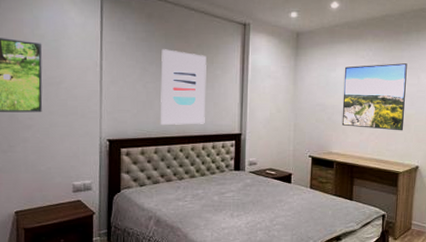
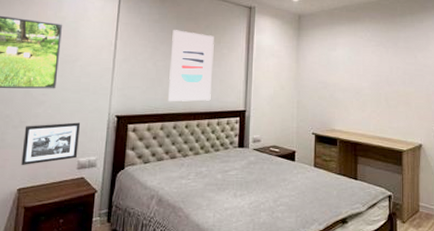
picture frame: none [14,146,72,190] -> present [21,122,81,166]
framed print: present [341,63,407,131] -> none [343,43,405,109]

